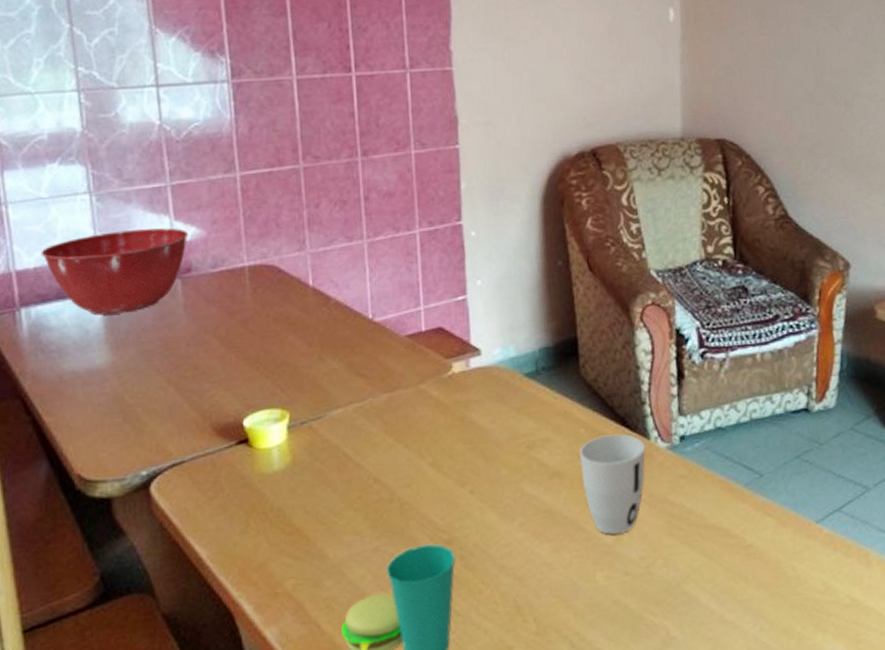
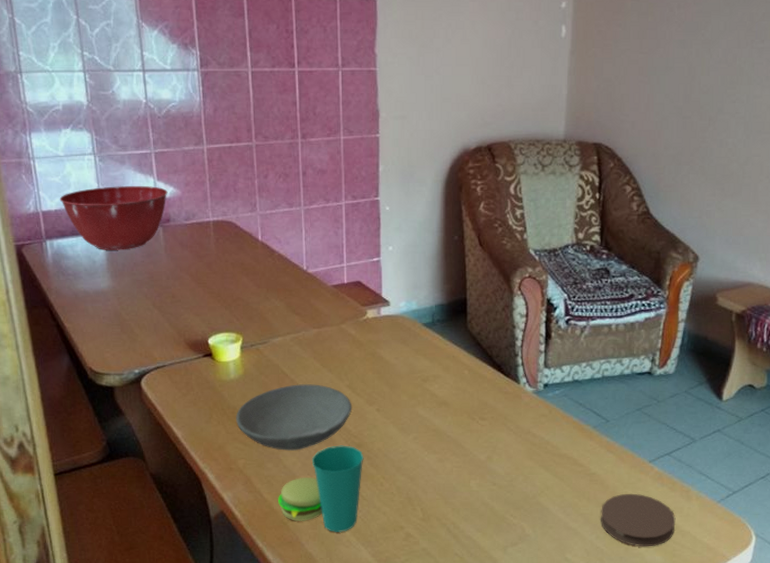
bowl: none [282,466,438,560] -> present [236,384,353,451]
cup: present [580,434,646,535] -> none [463,377,515,453]
coaster: none [763,565,856,636] -> present [601,493,676,547]

